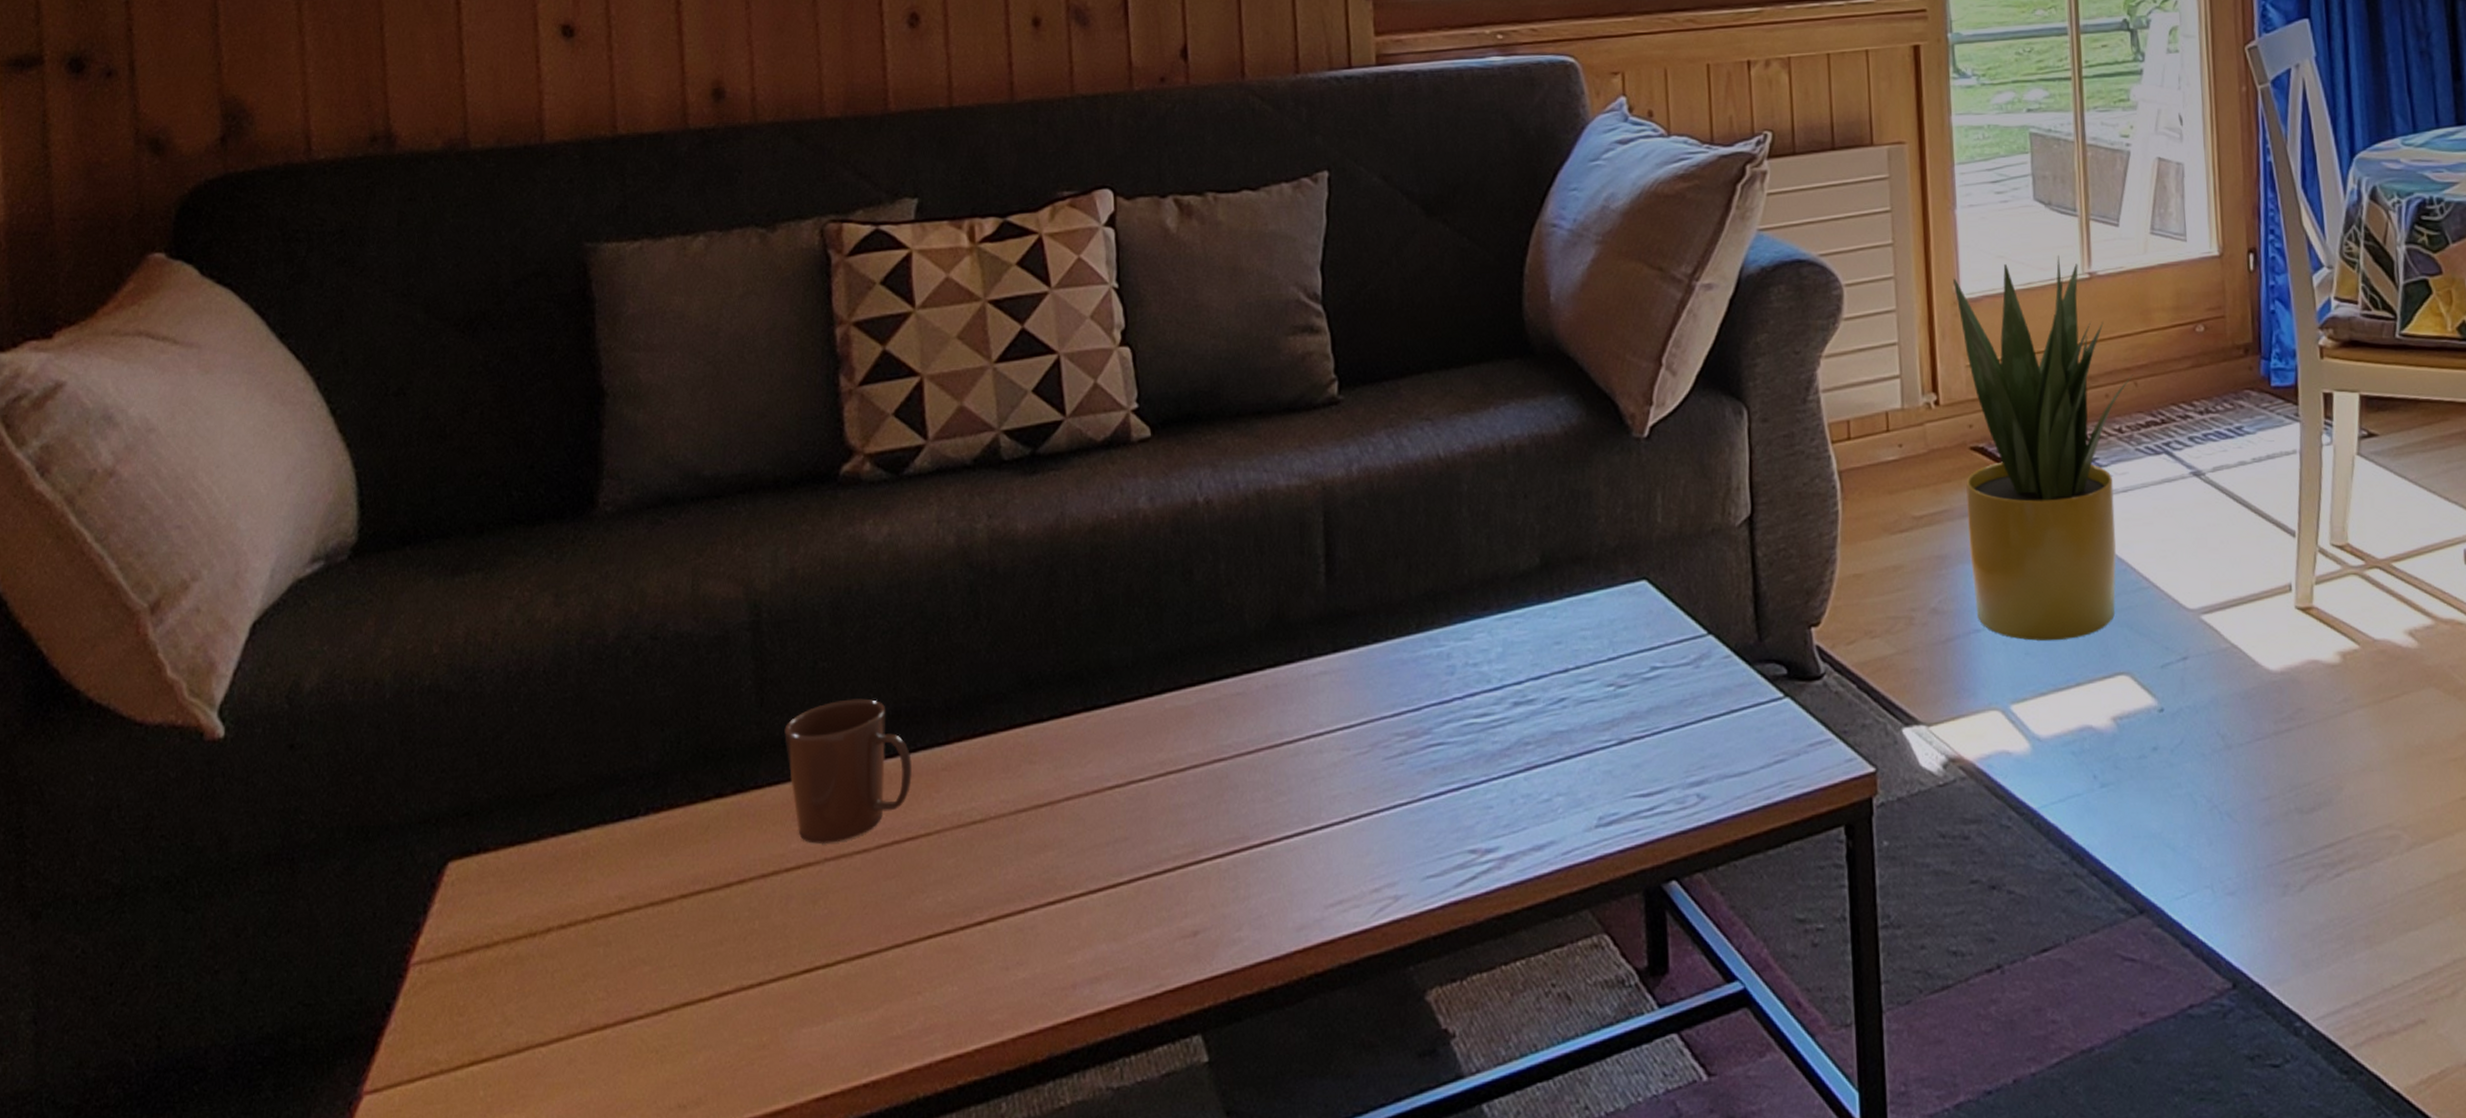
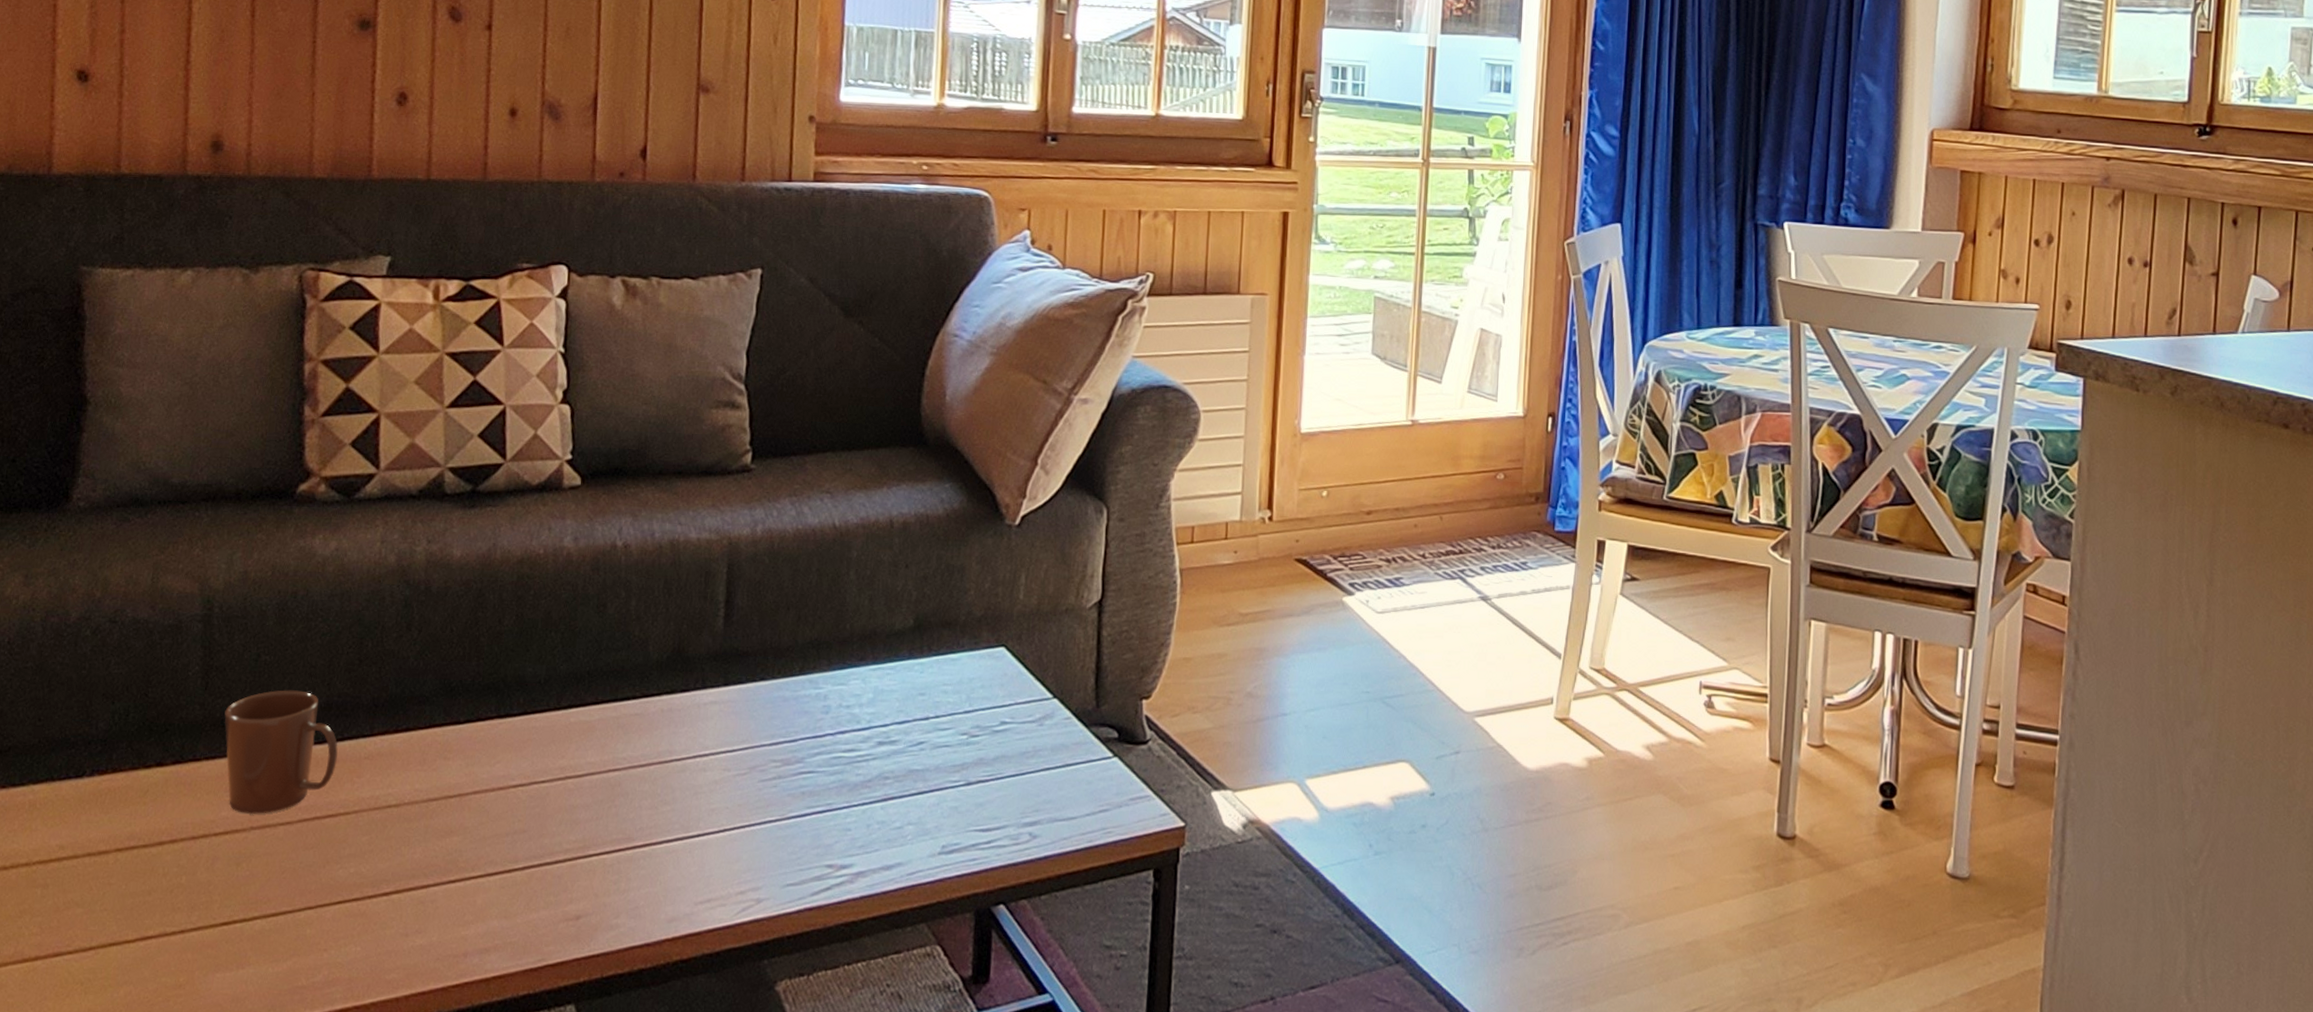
planter: present [1953,255,2133,641] -> none [1284,403,1440,728]

